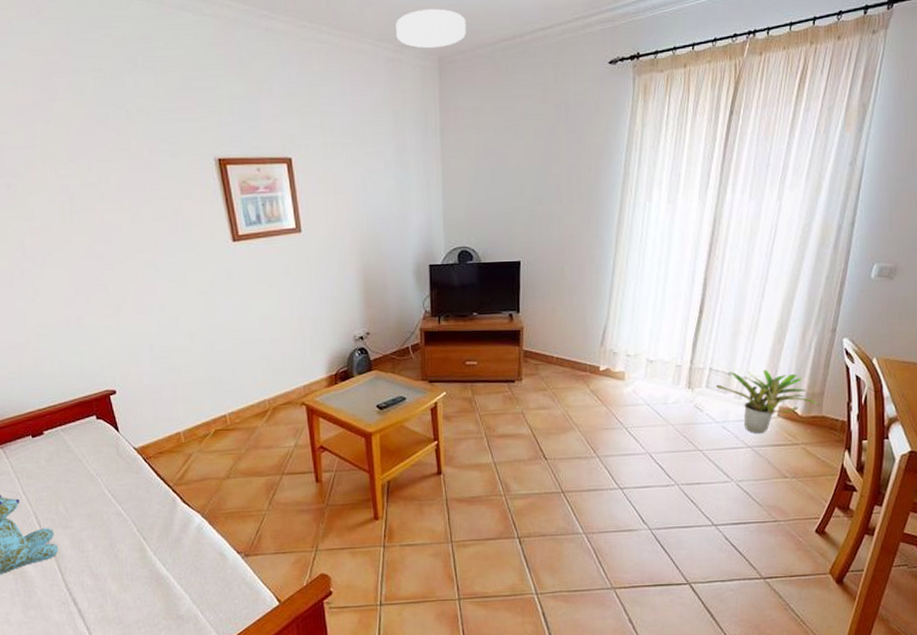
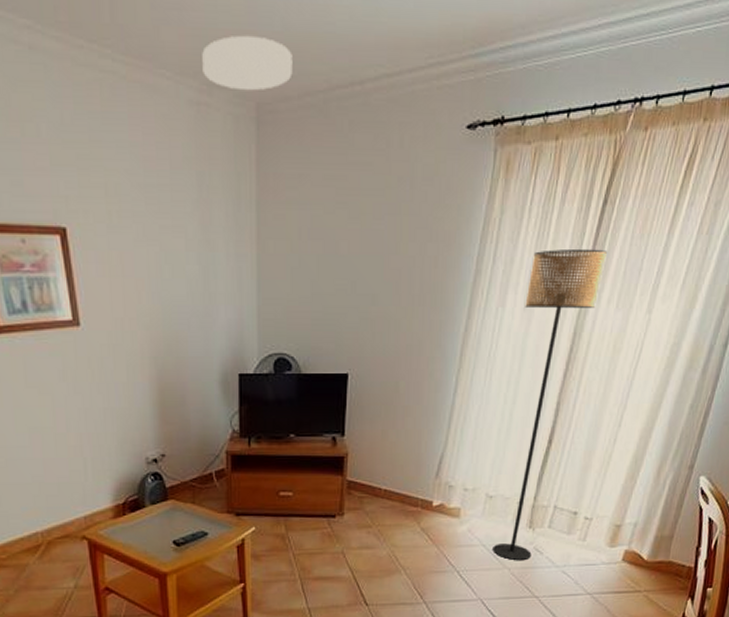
floor lamp: none [656,150,738,418] -> present [493,248,608,561]
potted plant: present [716,370,819,434] -> none [560,509,667,580]

